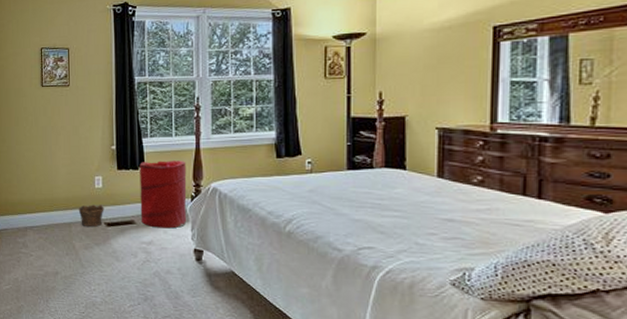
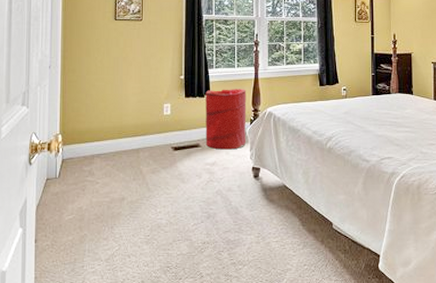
clay pot: present [78,204,104,228] -> none [147,129,172,153]

